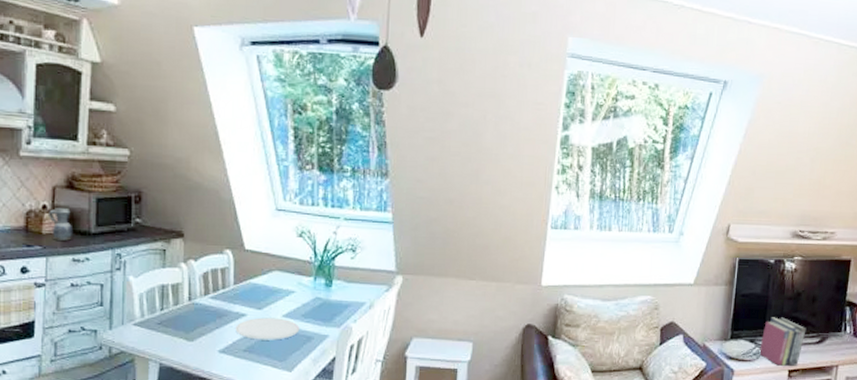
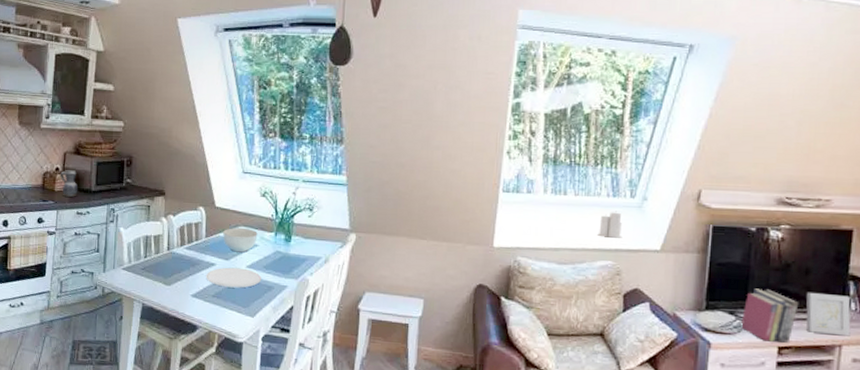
bowl: none [254,273,294,300] -> present [223,228,258,253]
candle: none [638,246,661,274] -> present [597,211,623,239]
picture frame: none [811,318,847,357] -> present [806,292,851,336]

